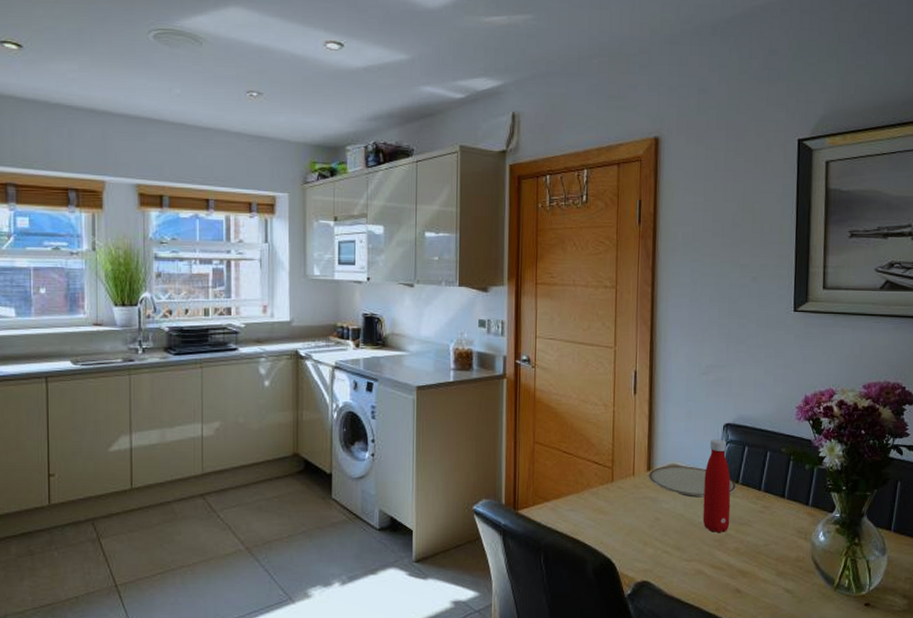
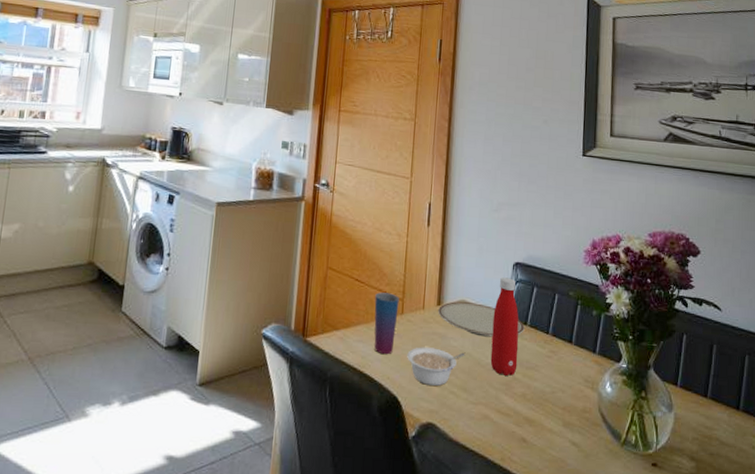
cup: none [584,462,609,521] -> present [374,292,399,355]
legume: none [619,511,678,546] -> present [407,347,465,386]

